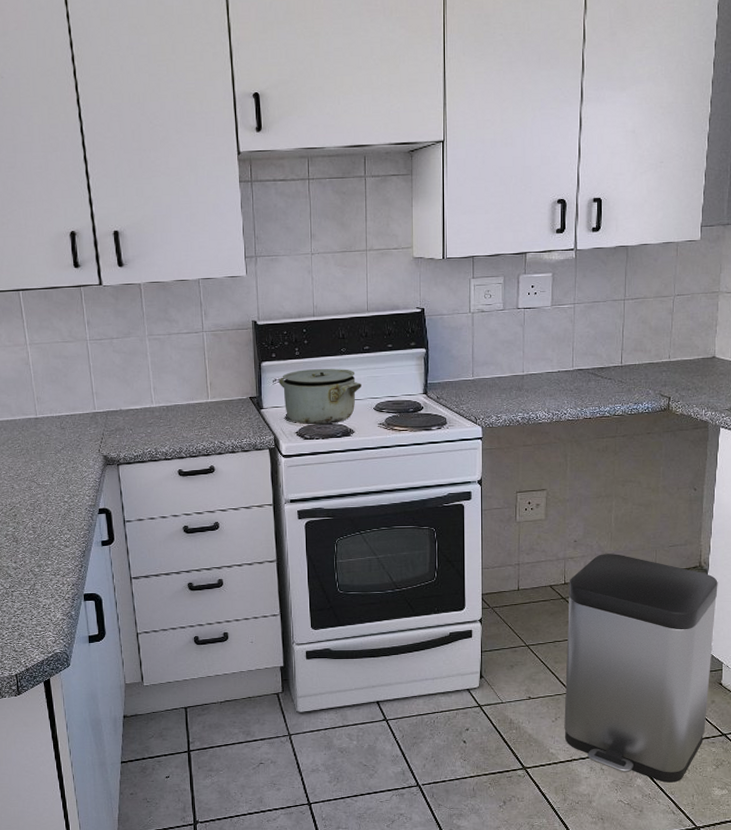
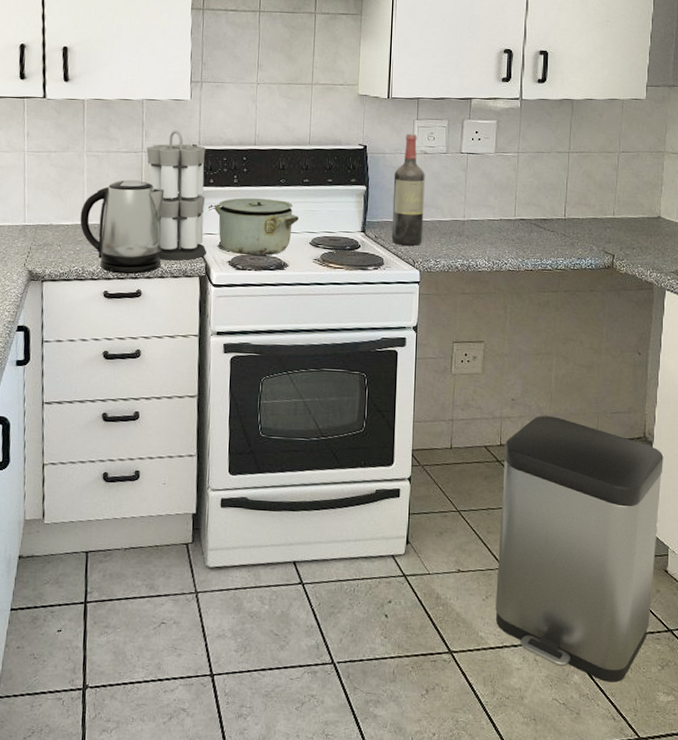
kettle: none [148,359,231,452] -> present [80,179,165,275]
spice rack: none [207,307,274,436] -> present [146,130,206,261]
wine bottle: none [452,293,484,404] -> present [391,134,425,246]

